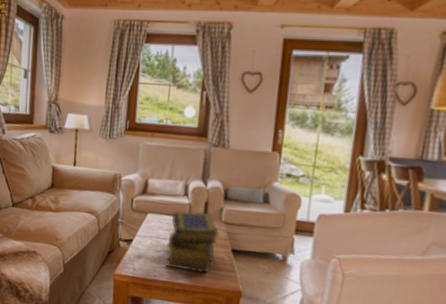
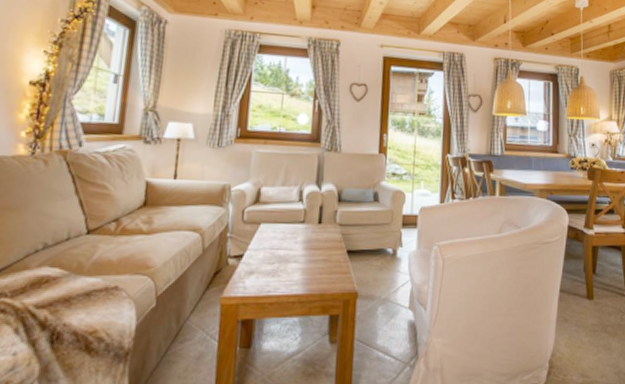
stack of books: present [165,211,221,274] -> none [279,216,336,281]

